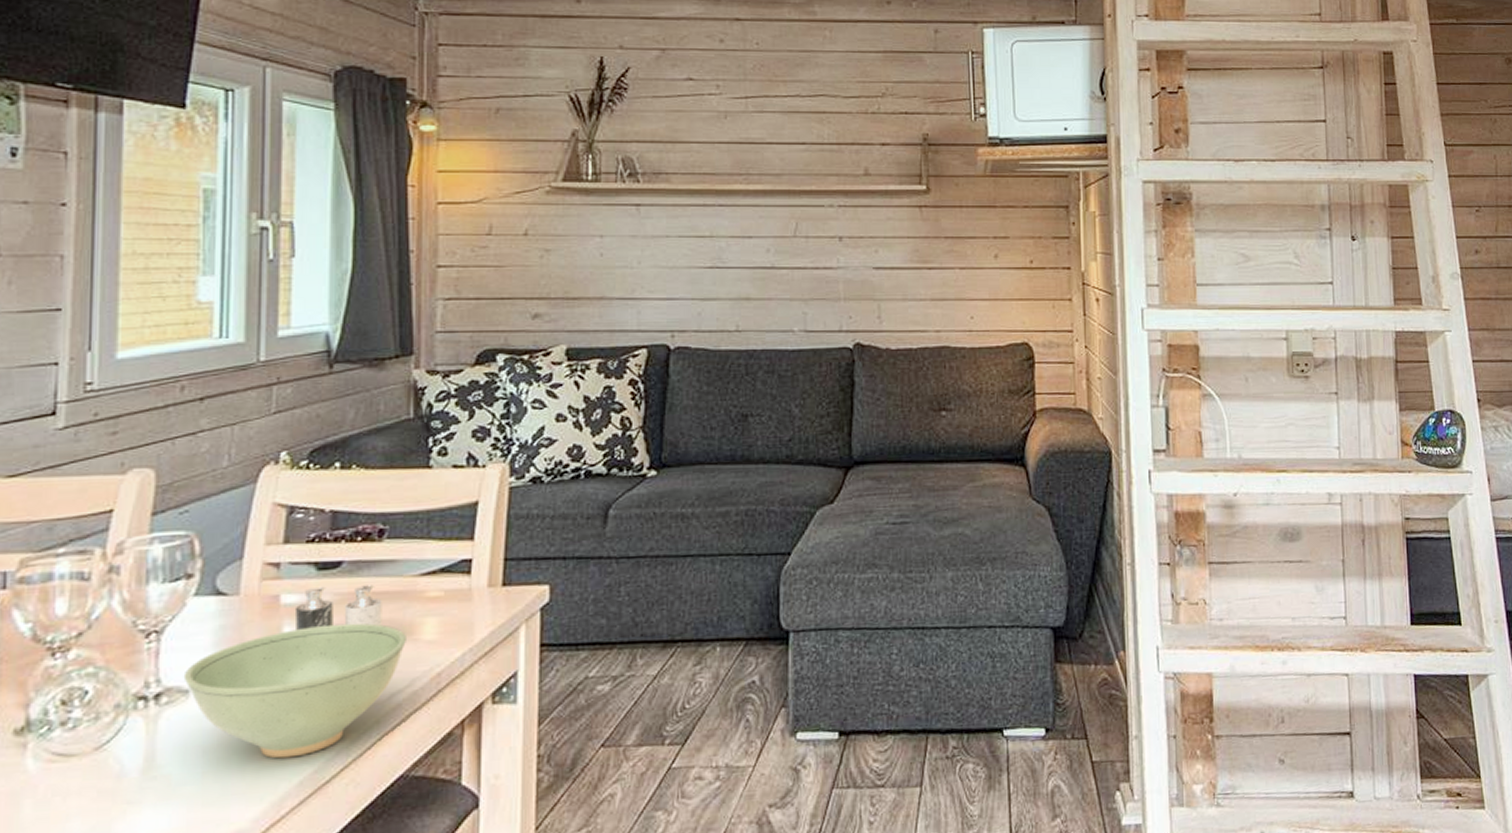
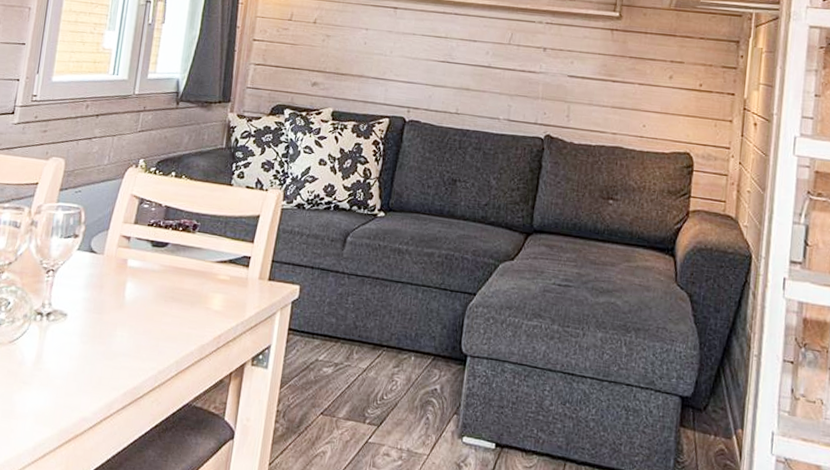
bowl: present [183,623,406,759] -> none [64,285,202,375]
candle: present [294,585,382,631] -> none [134,258,190,294]

